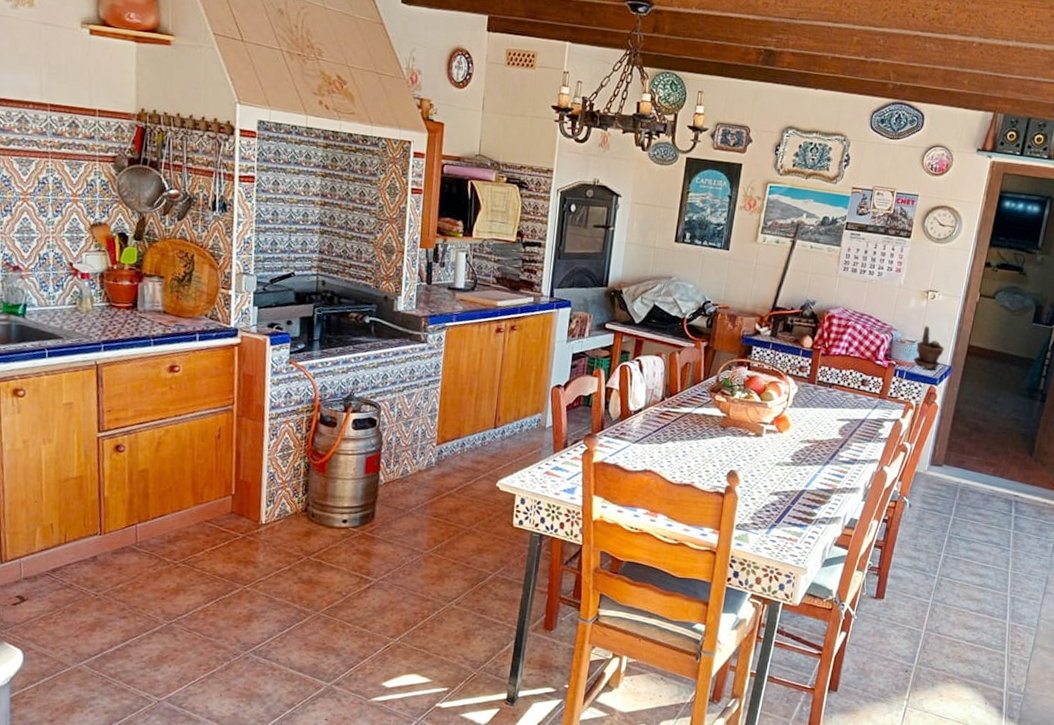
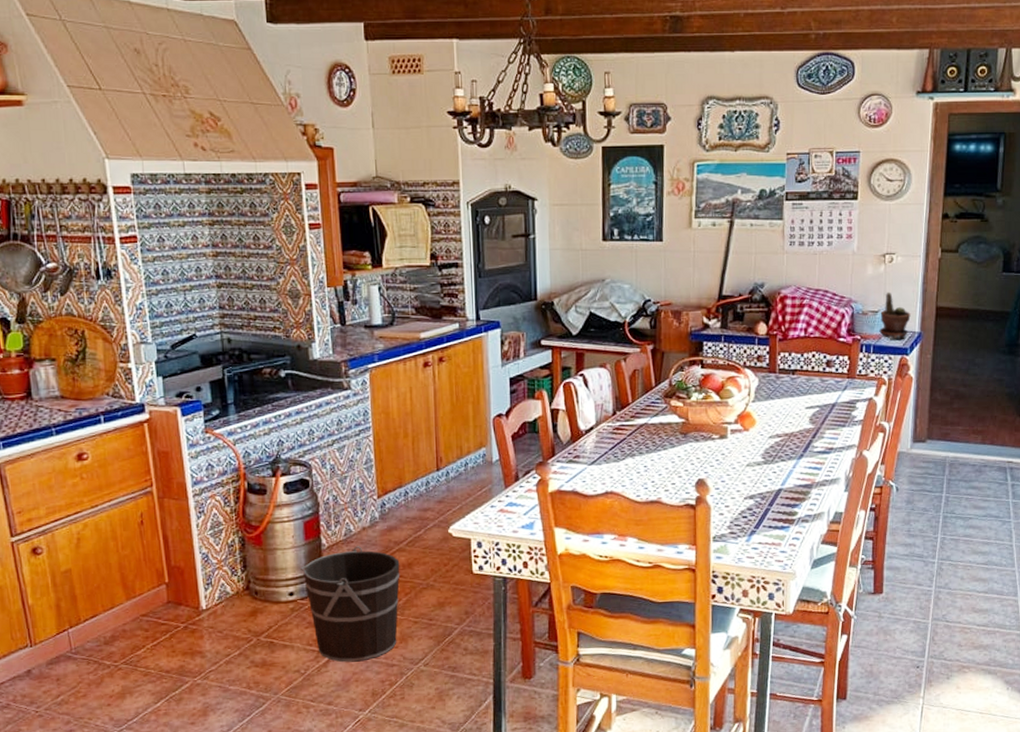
bucket: none [357,486,448,592] -> present [301,546,401,662]

